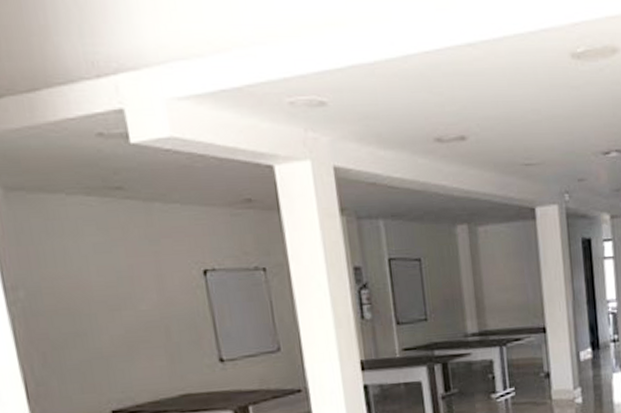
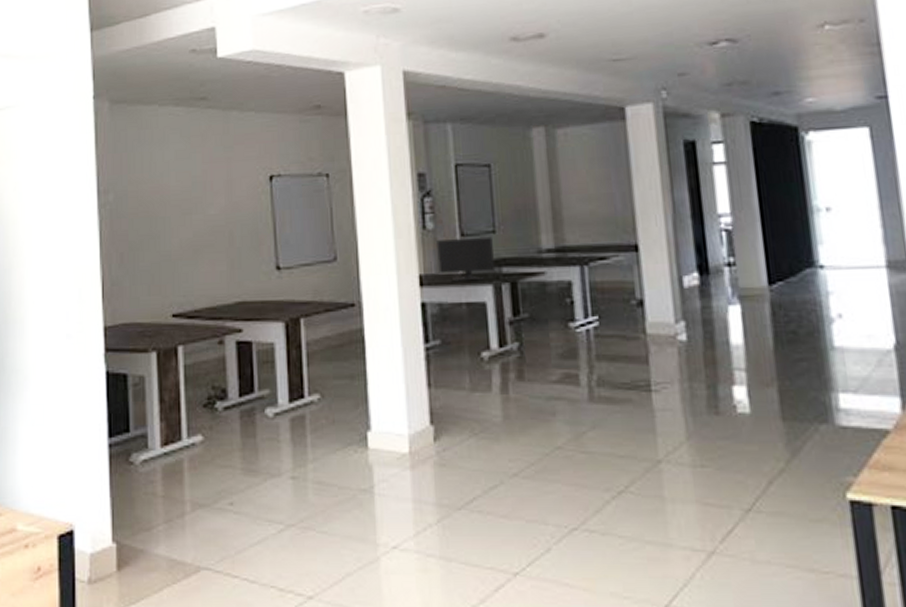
computer monitor: none [375,324,429,366] -> present [436,236,496,283]

